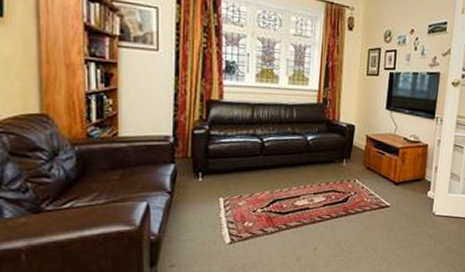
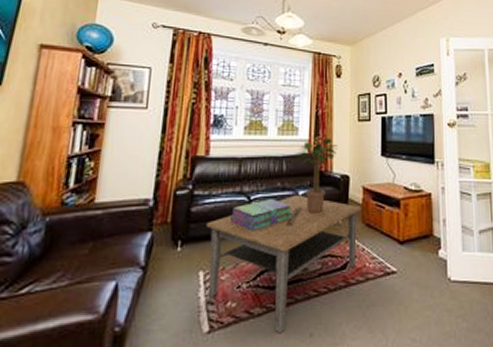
coffee table: none [223,139,364,247] -> present [206,195,362,334]
stack of books: none [244,142,302,168] -> present [229,199,293,232]
potted plant: none [307,89,346,157] -> present [297,138,338,215]

